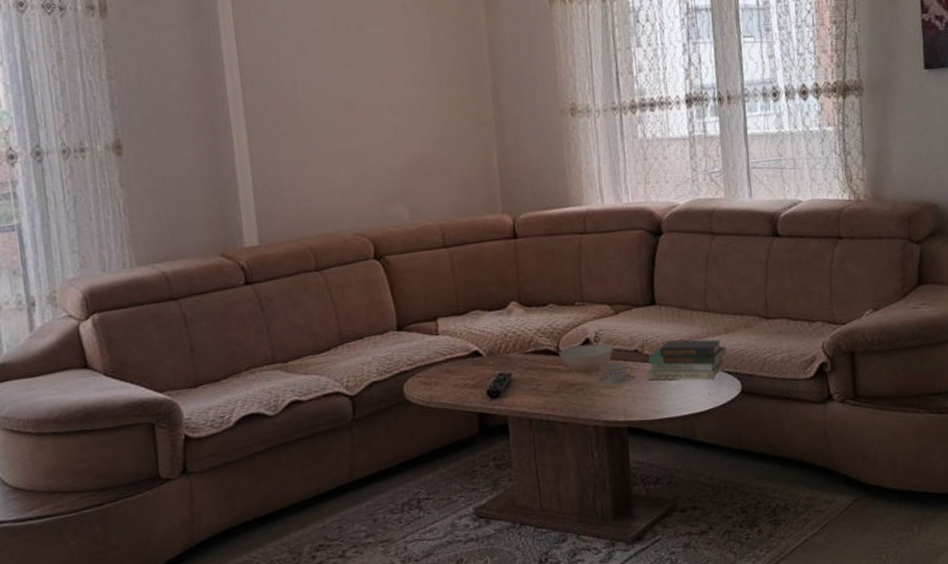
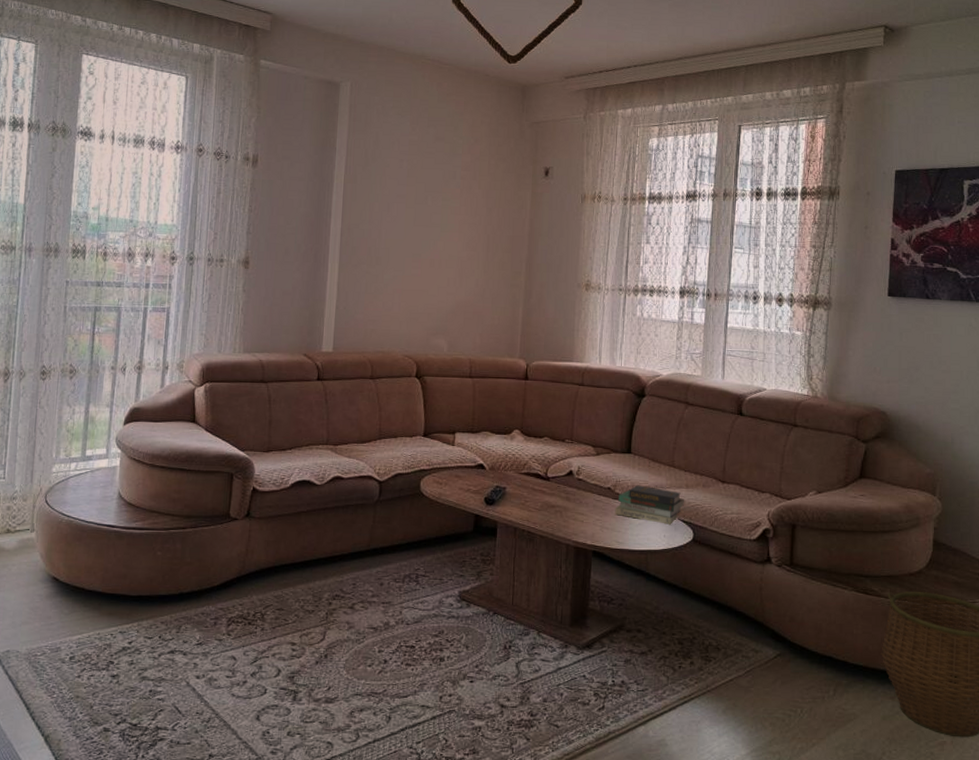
bowl: present [558,344,613,373] -> none [546,475,591,498]
teacup: present [598,363,636,388] -> none [575,495,606,516]

